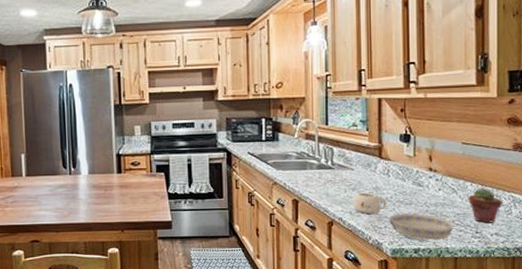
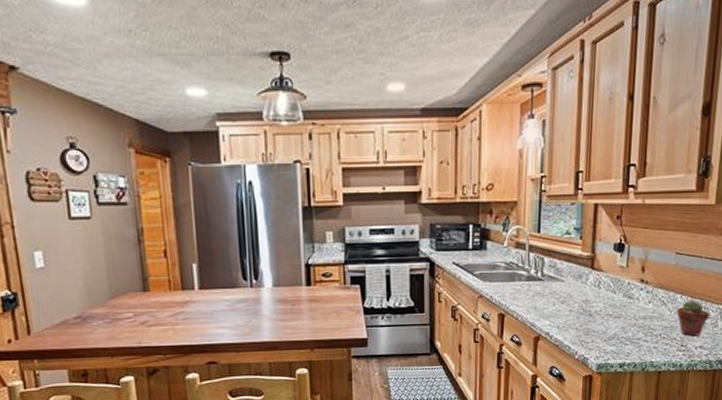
mug: present [354,192,387,214] -> none [562,305,596,328]
bowl: present [388,213,454,242] -> none [596,326,661,356]

